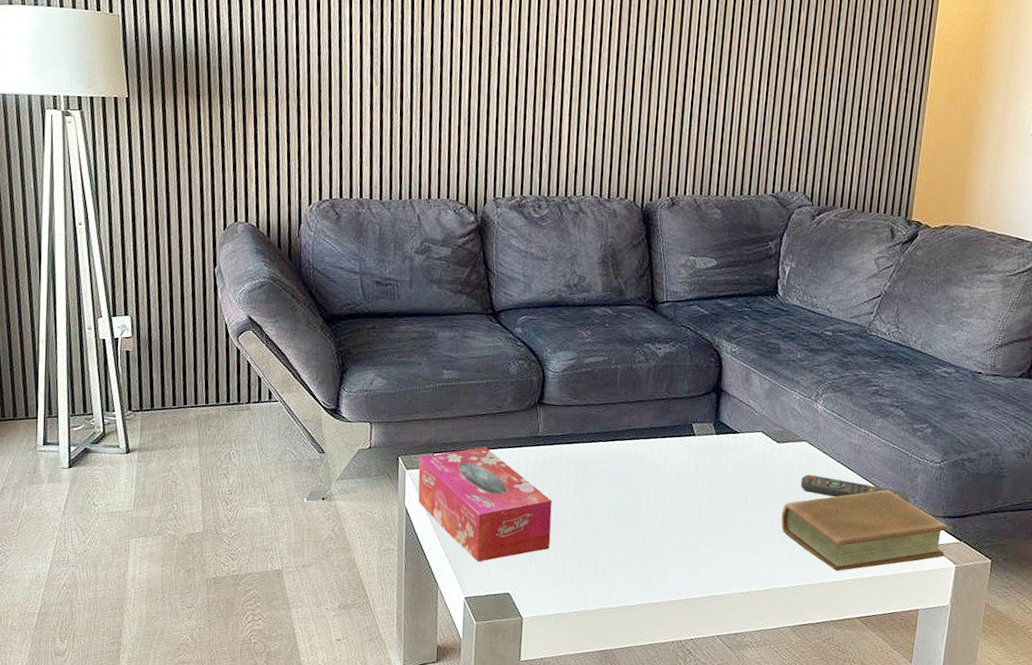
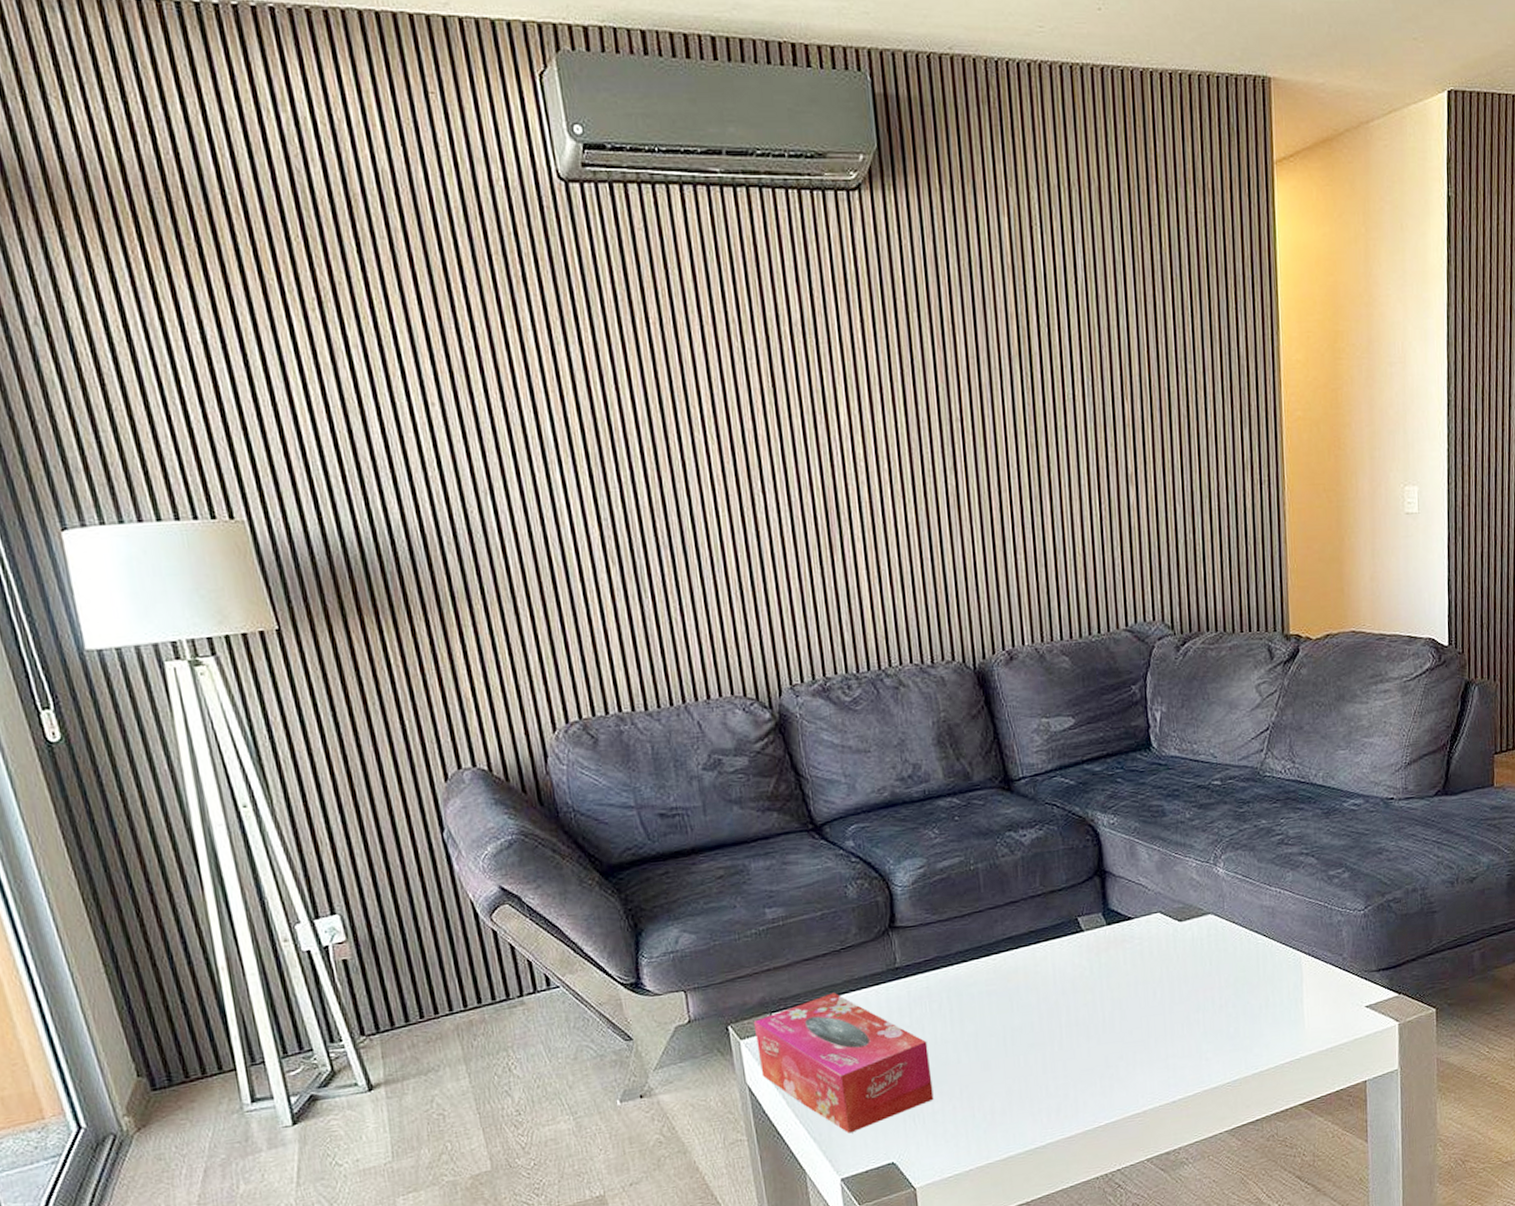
book: present [781,490,948,572] -> none [1197,952,1385,1057]
remote control: present [801,474,909,503] -> none [1213,949,1337,973]

